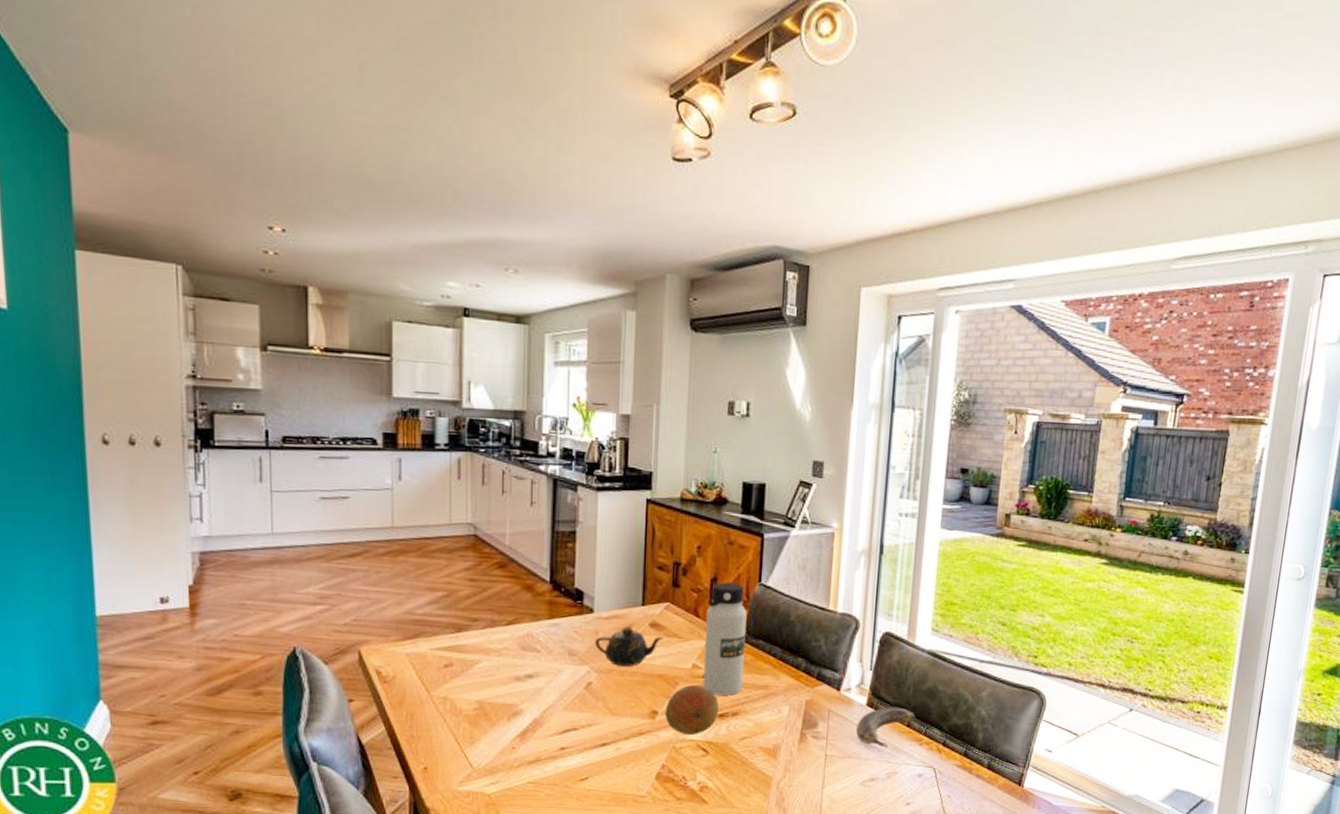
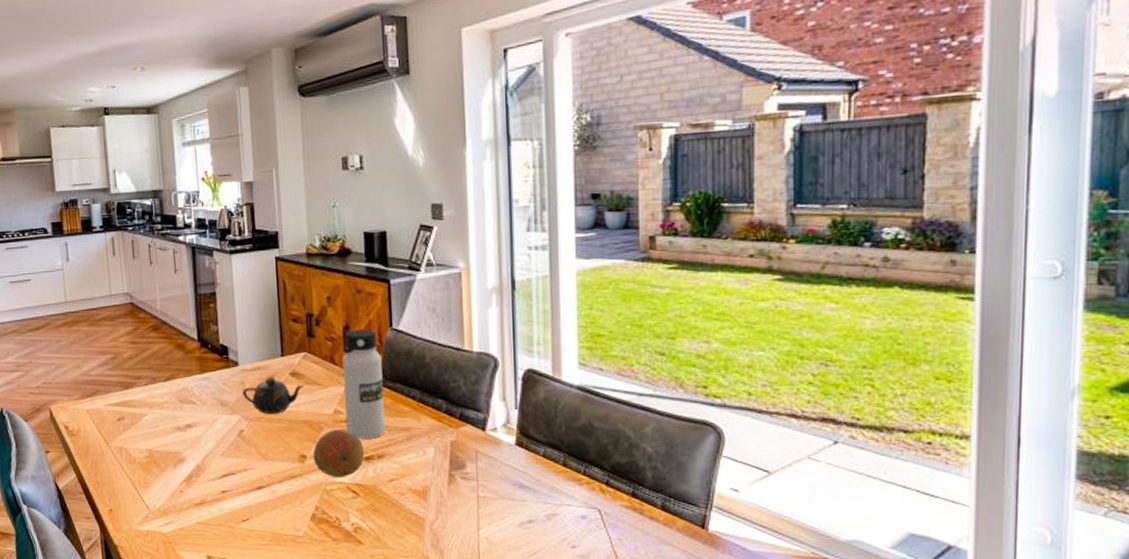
banana: present [856,707,915,748] -> none [507,446,571,488]

